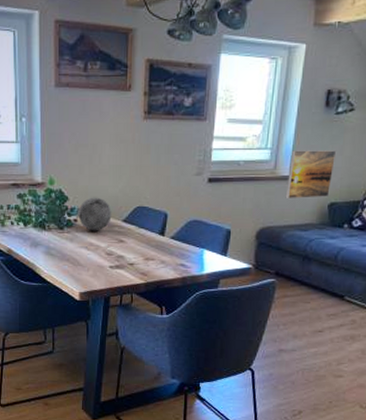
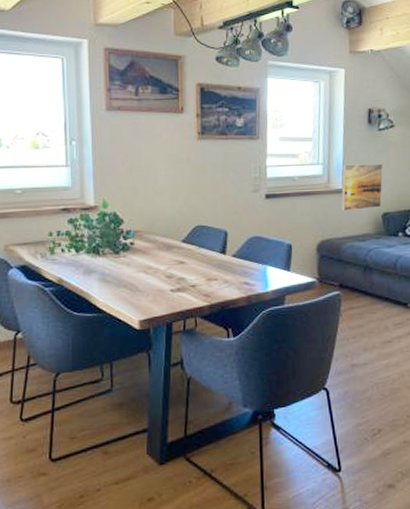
decorative orb: present [78,197,112,231] -> none [134,218,170,254]

